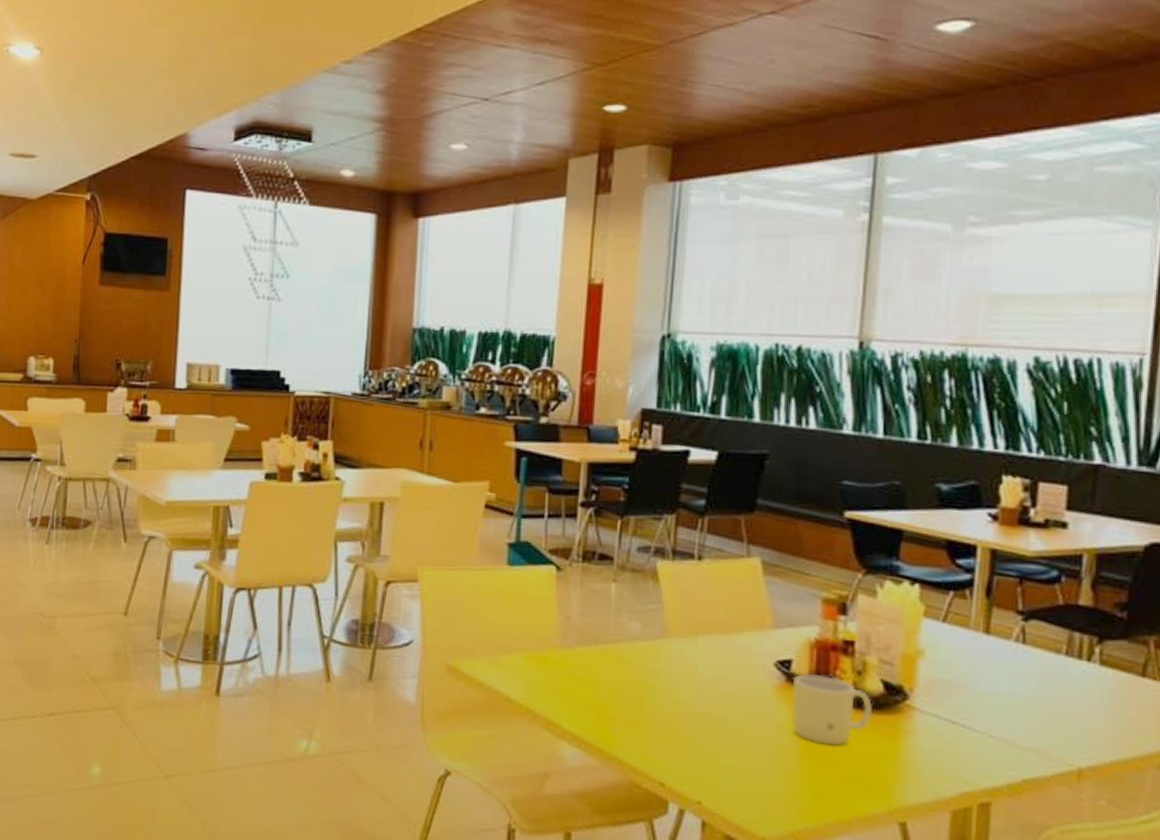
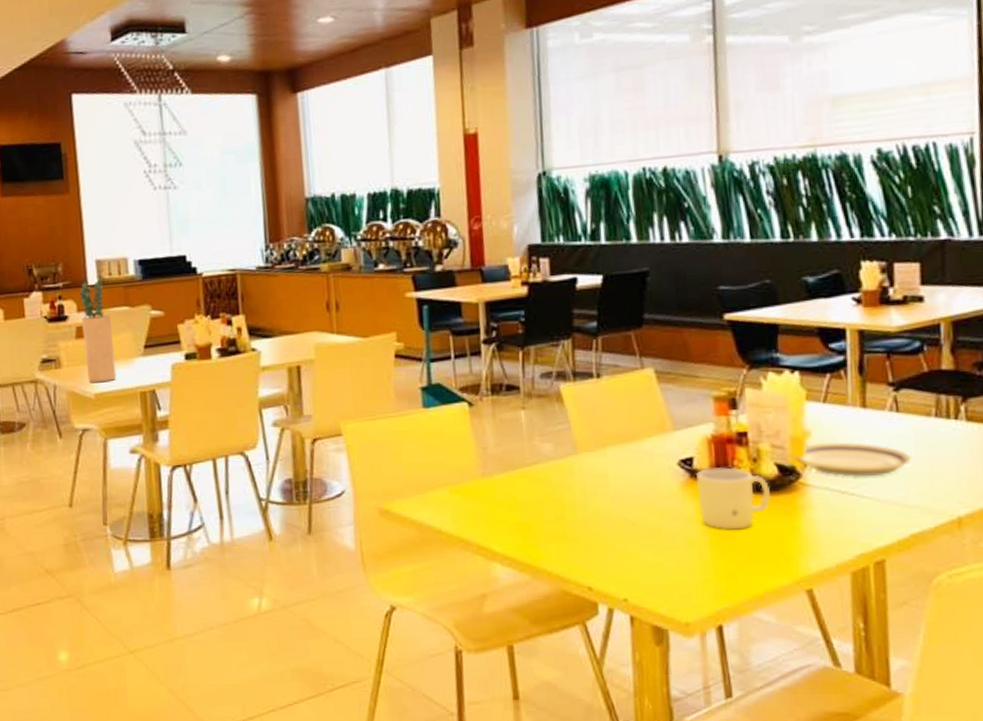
vase: none [162,374,194,491] -> present [79,270,117,384]
plate: none [900,664,1034,710] -> present [791,442,912,476]

